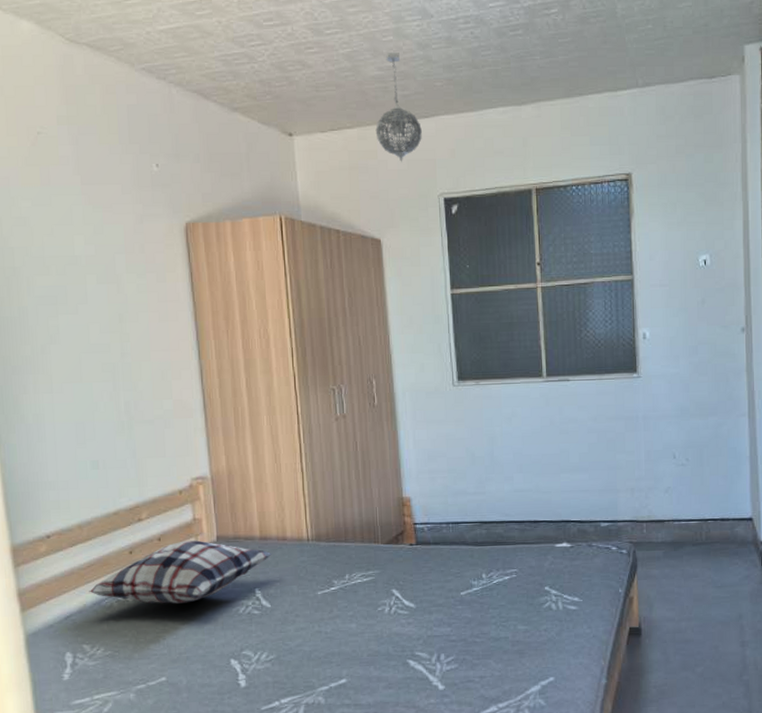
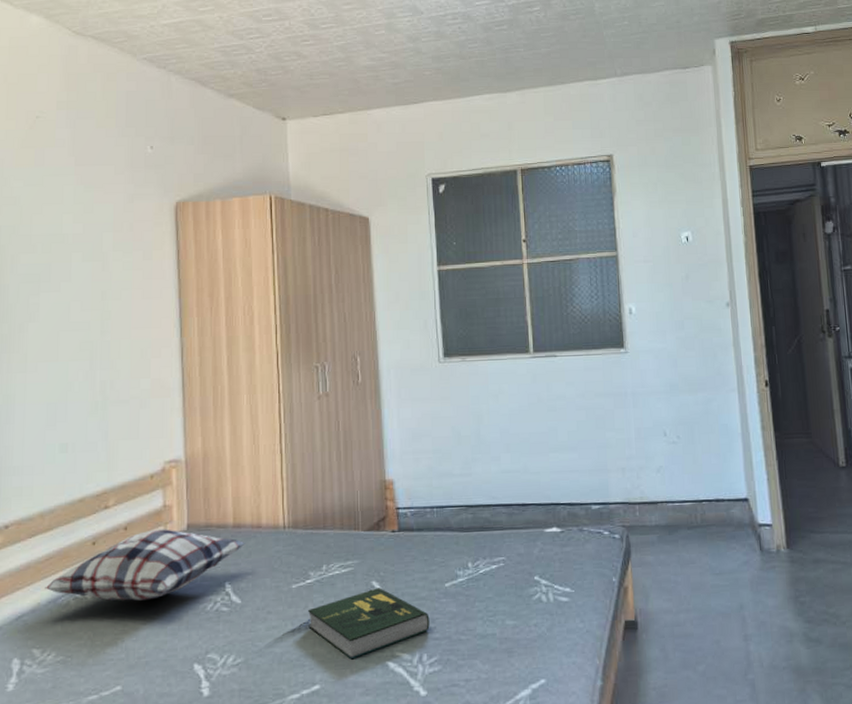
book: none [332,595,447,658] -> present [307,588,430,660]
pendant light: present [375,53,422,162] -> none [366,45,411,144]

